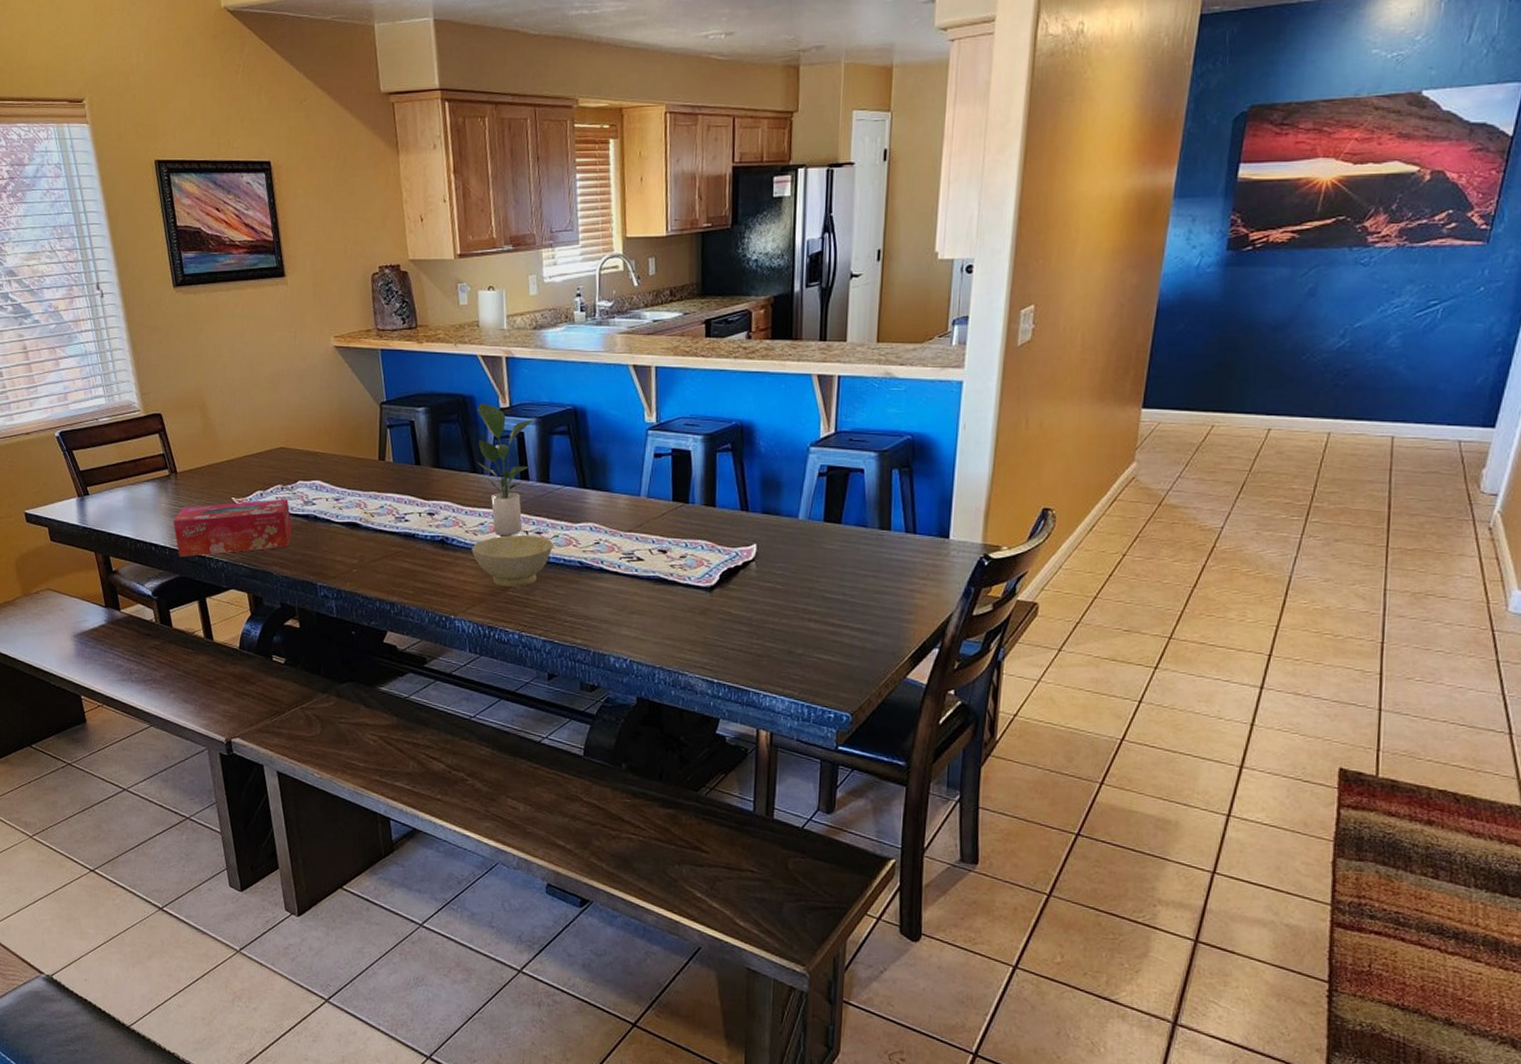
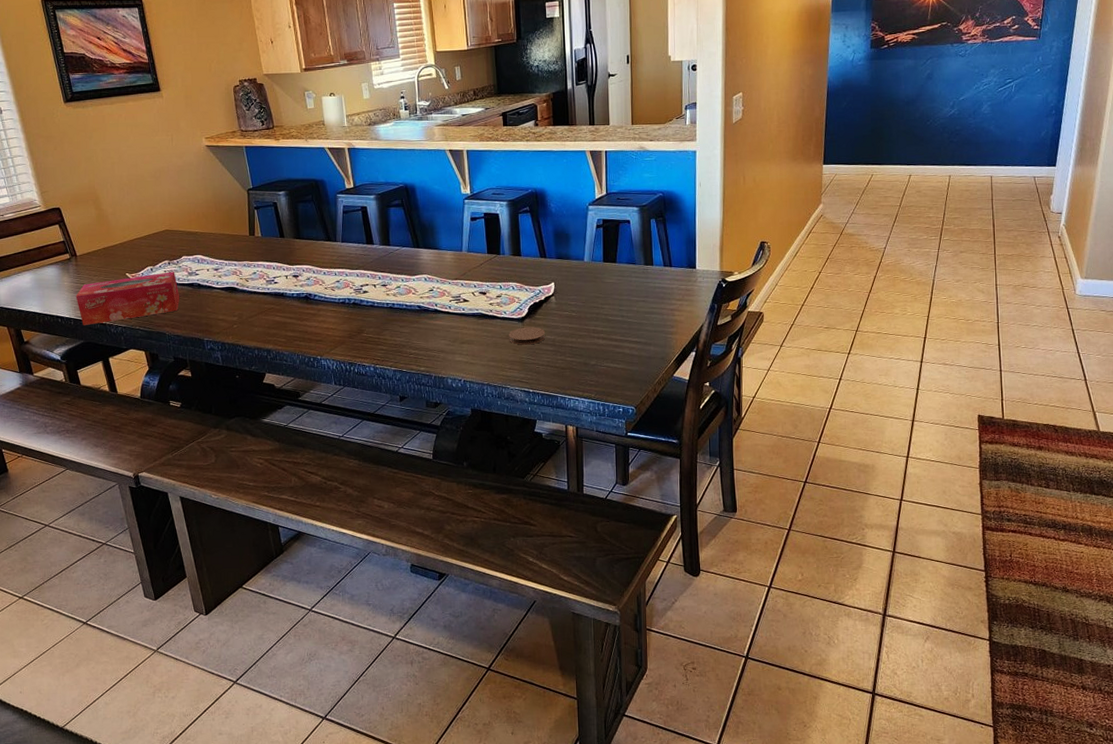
bowl: present [471,534,553,587] -> none [331,287,397,330]
potted plant: present [476,402,535,535] -> none [327,184,375,289]
coaster: none [692,598,740,622] -> present [509,327,546,345]

